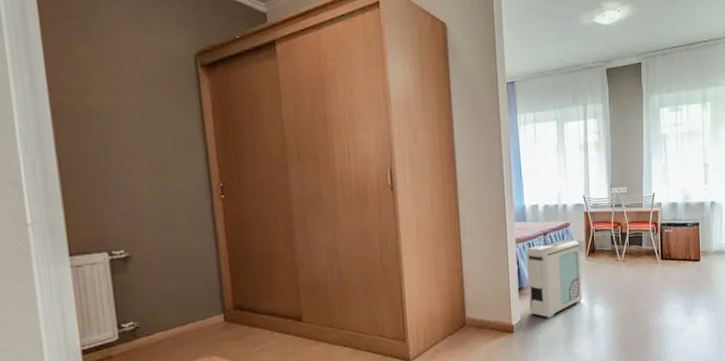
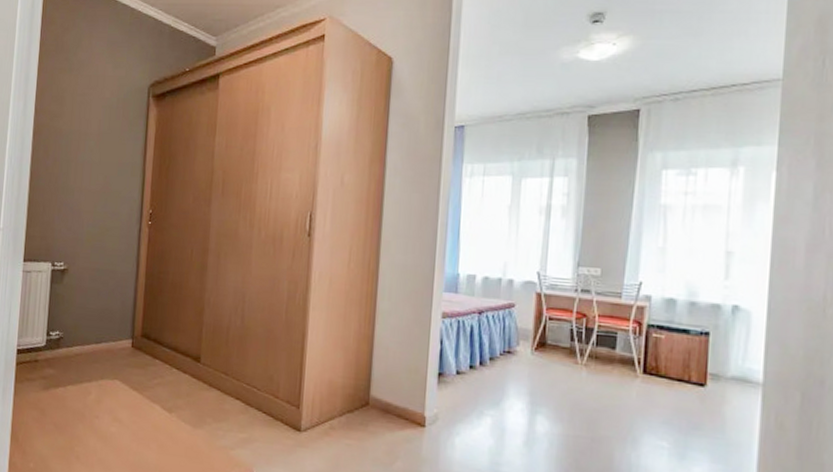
air purifier: present [526,239,582,319] -> none [449,322,526,420]

